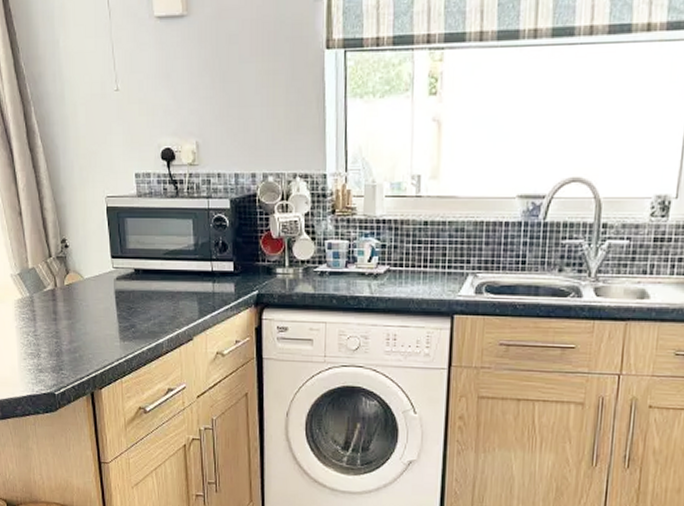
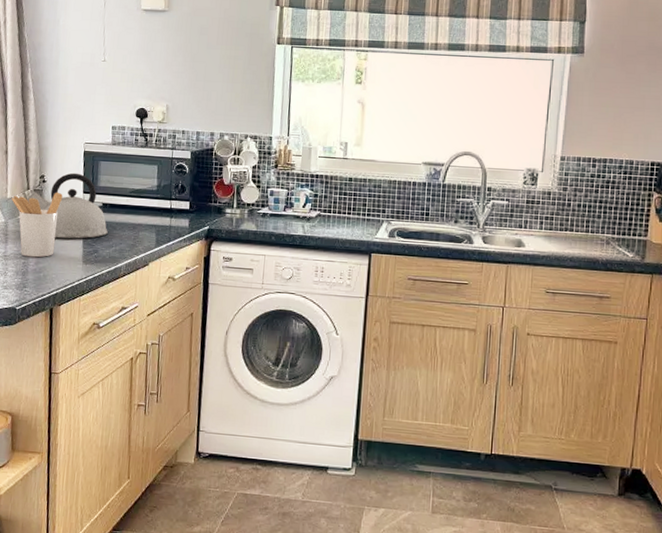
utensil holder: none [33,258,89,336] -> present [11,192,63,258]
kettle: none [50,234,144,312] -> present [27,172,108,239]

